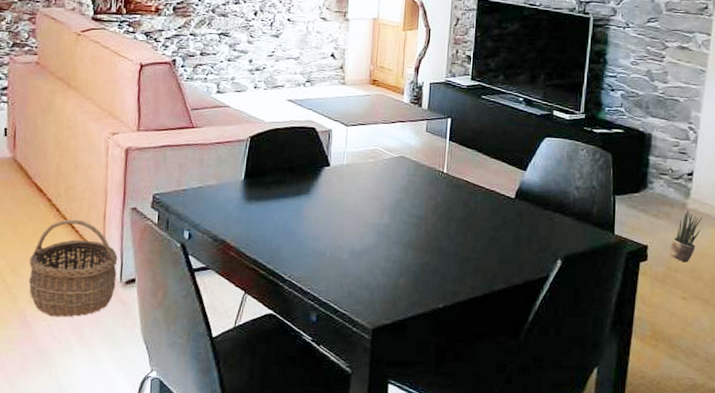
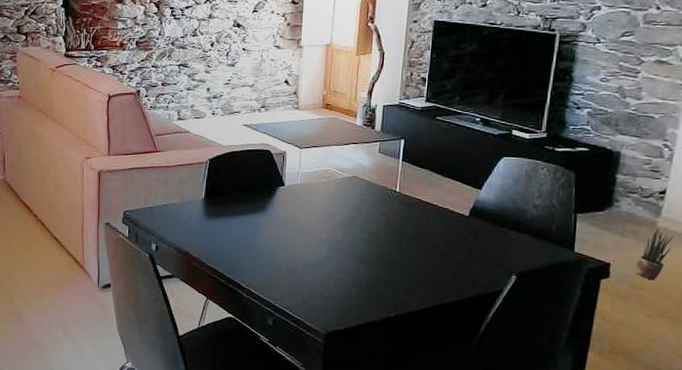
wicker basket: present [28,219,118,317] -> none [21,232,95,315]

